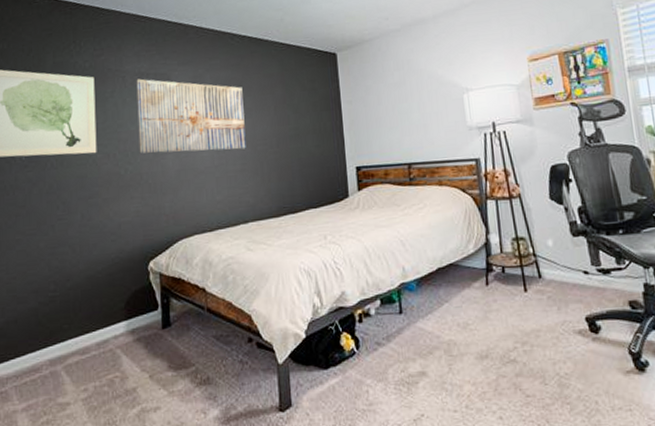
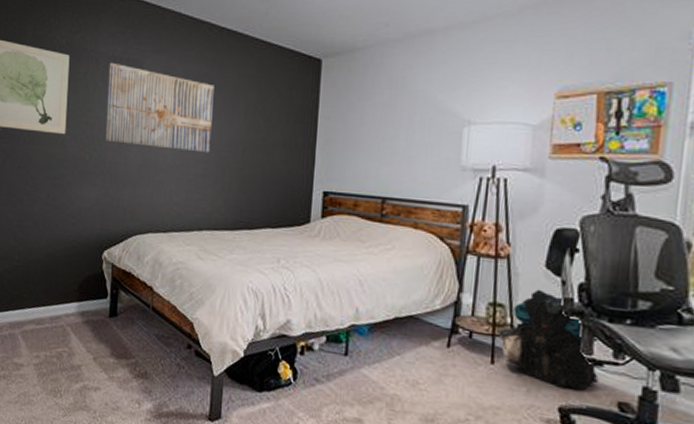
backpack: none [525,218,611,300] -> present [498,289,601,392]

